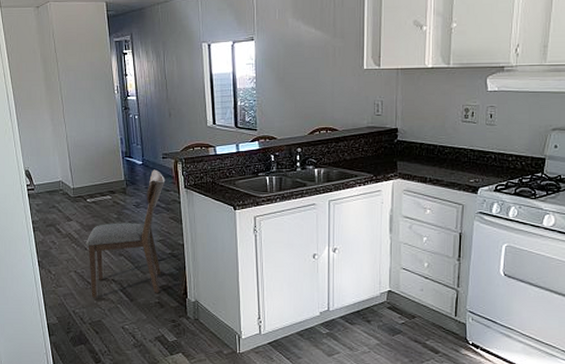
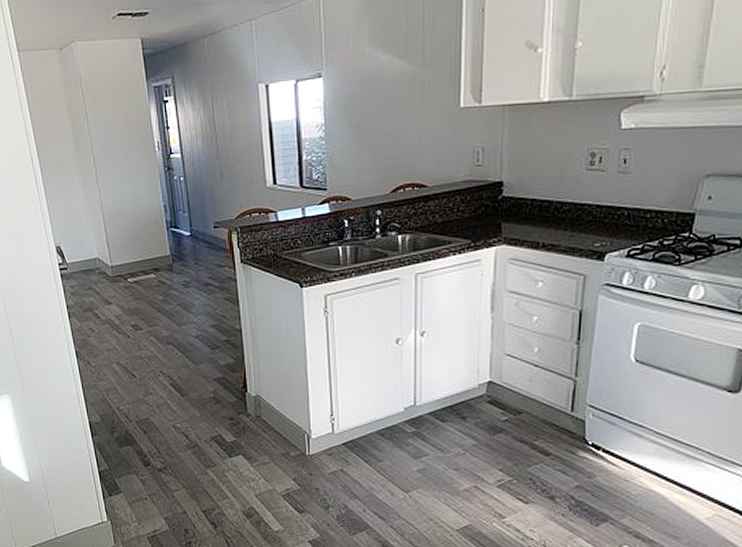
chair: present [87,169,166,298] -> none [129,241,218,393]

